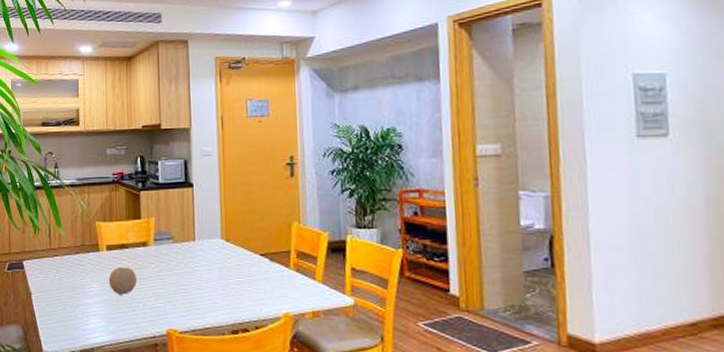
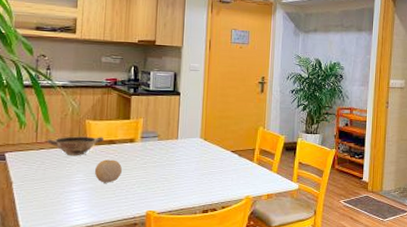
bowl: none [59,241,116,264] -> present [46,136,105,156]

